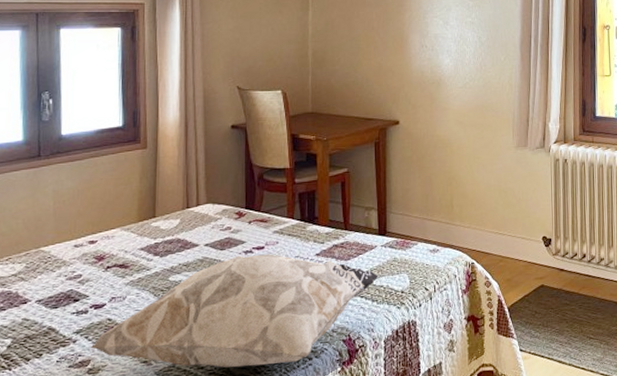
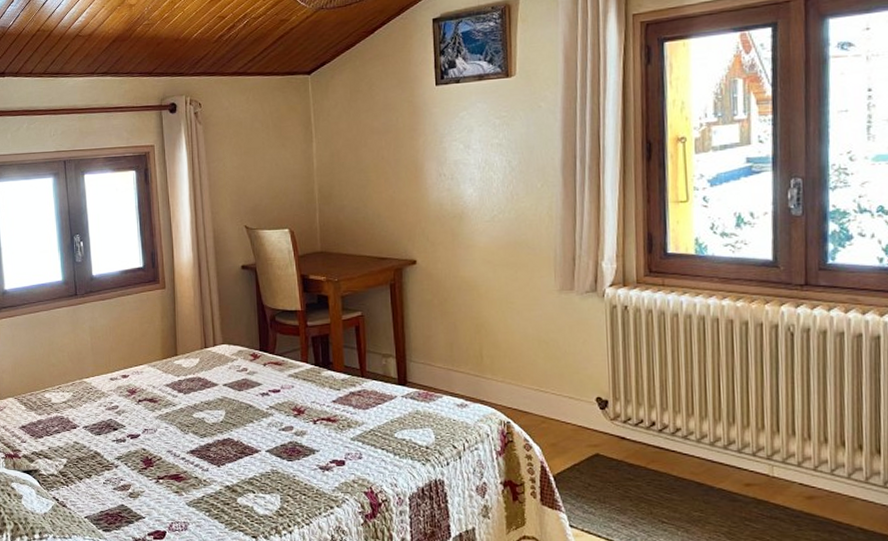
decorative pillow: present [90,254,379,368] -> none [129,397,400,509]

